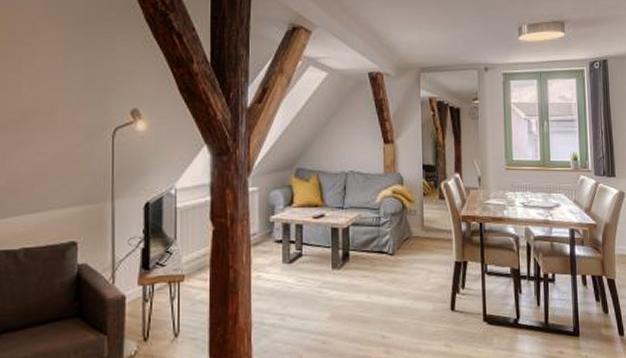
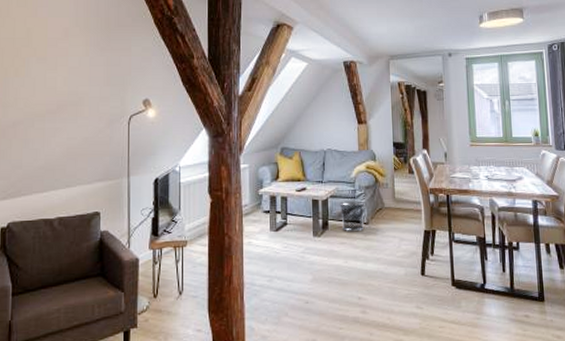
waste bin: none [362,229,391,263] -> present [339,201,365,231]

